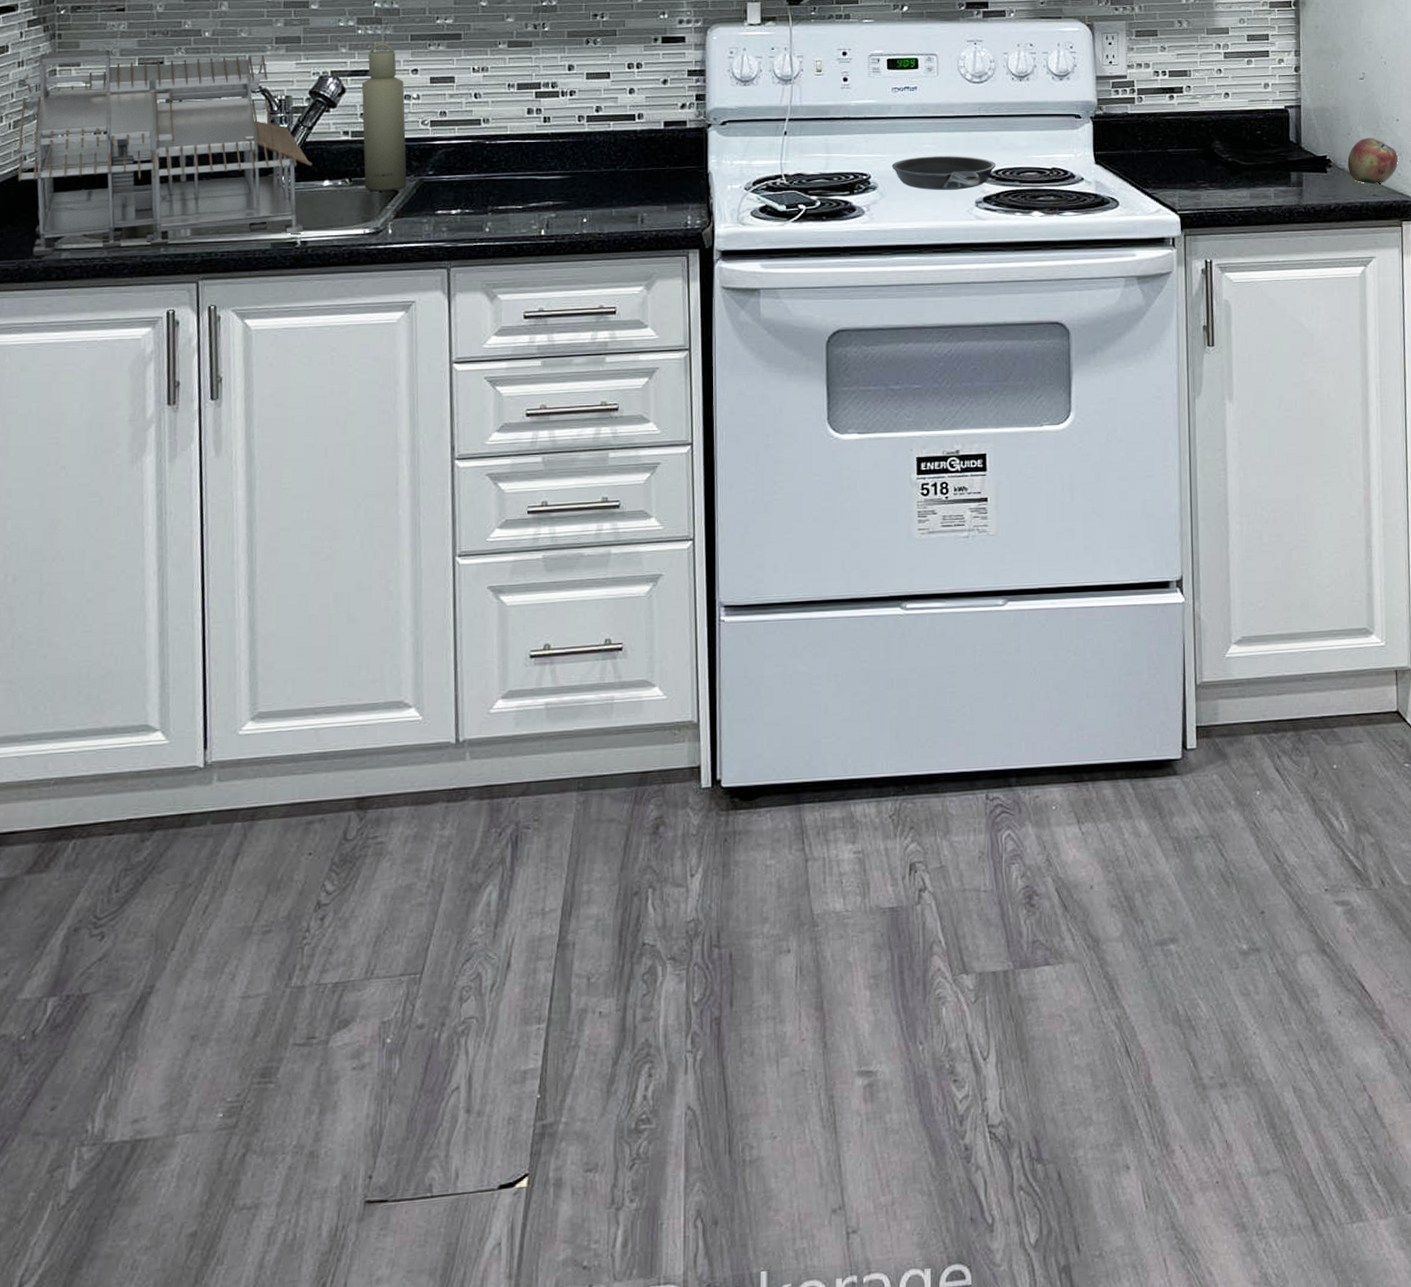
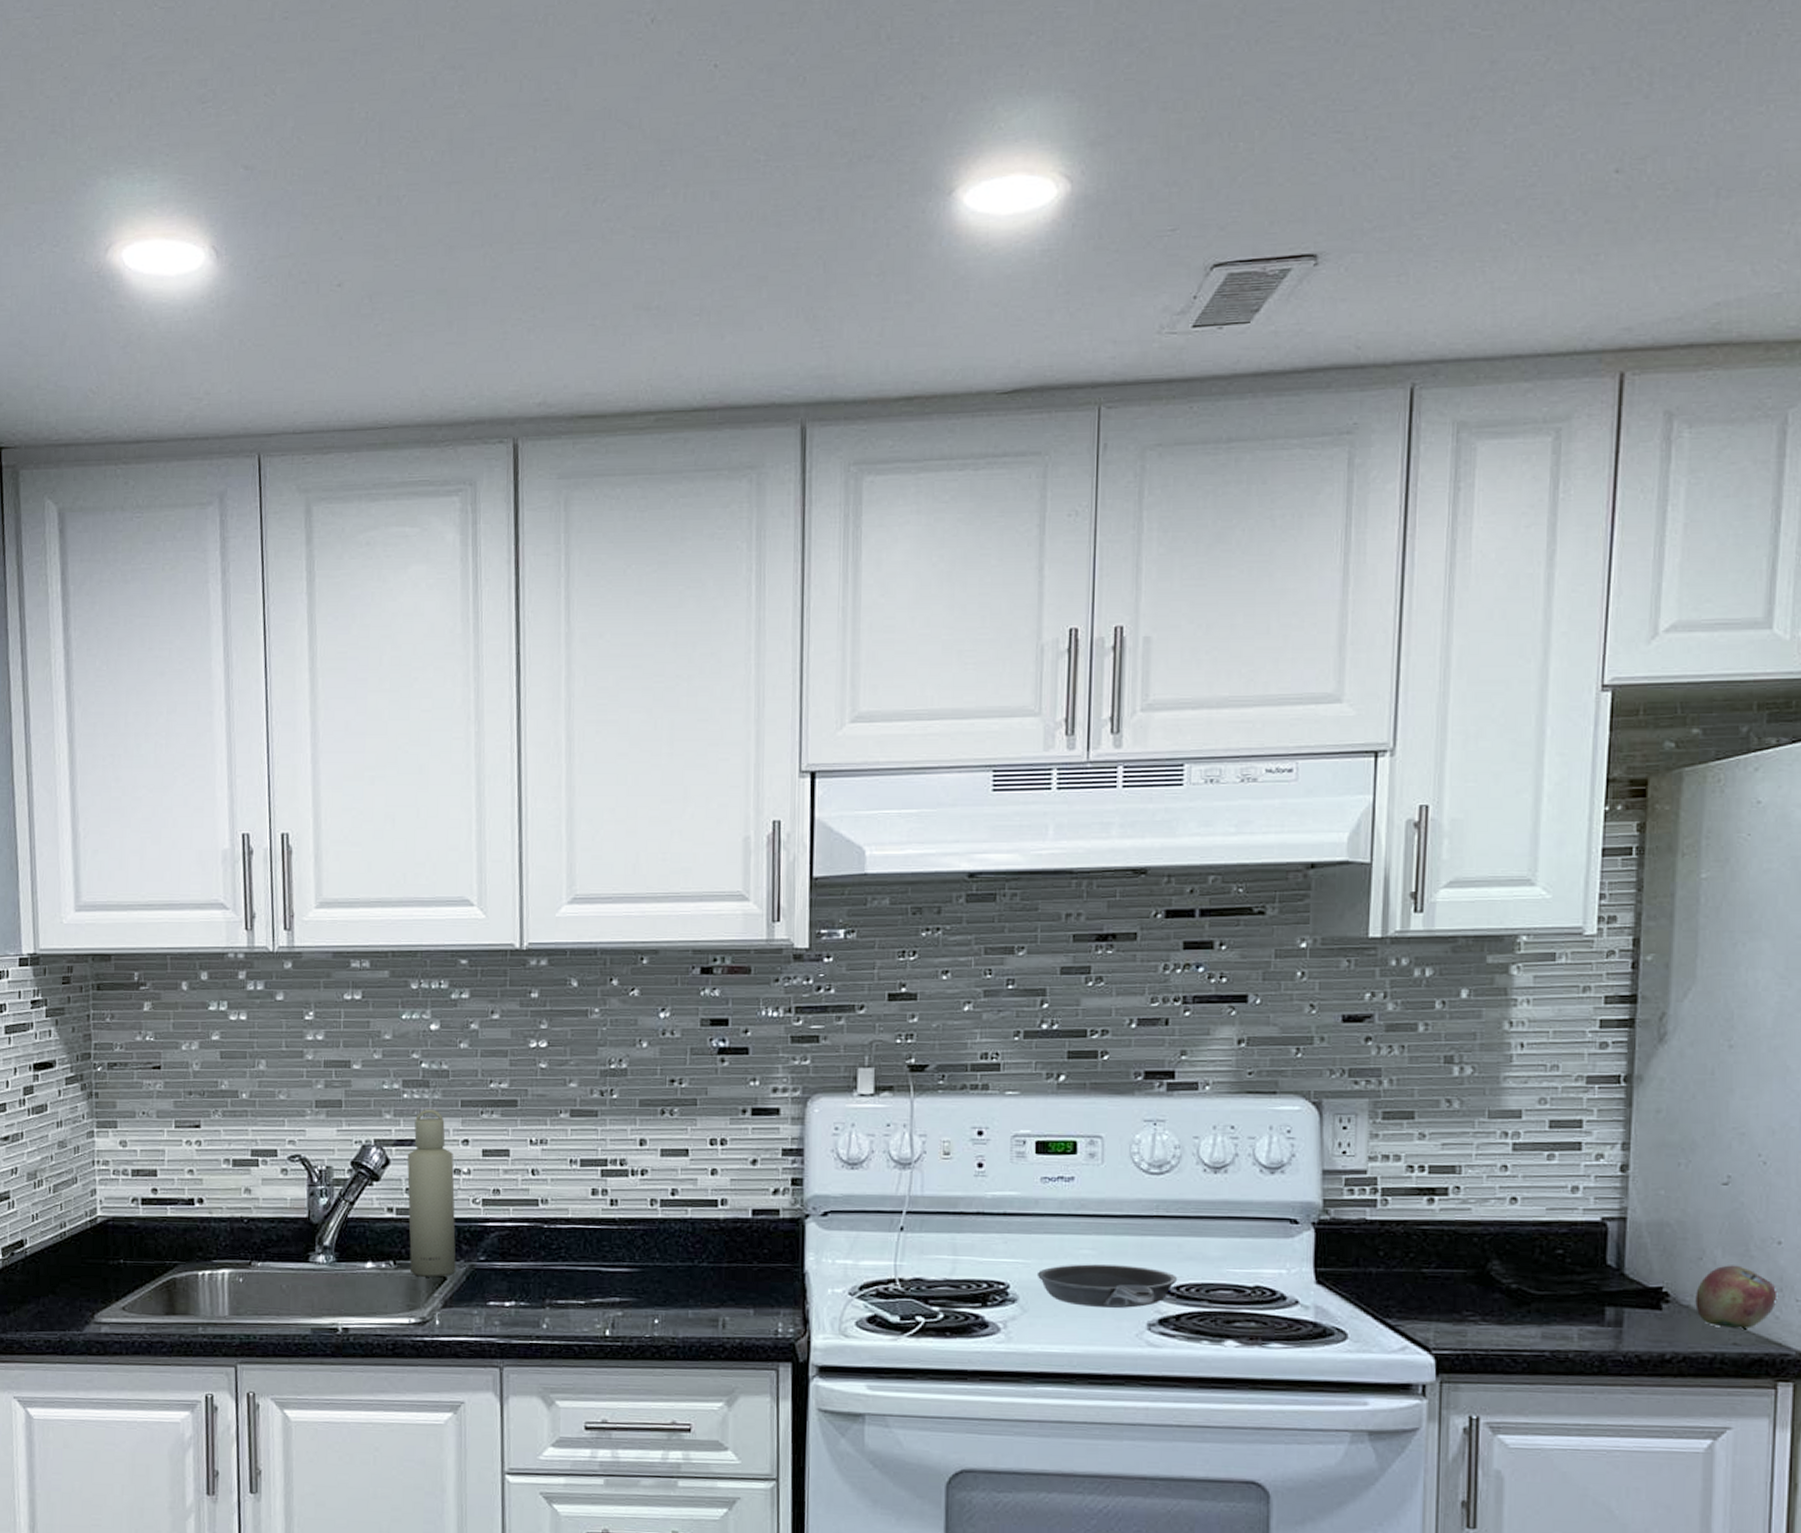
dish rack: present [18,50,313,257] -> none [59,1110,355,1329]

